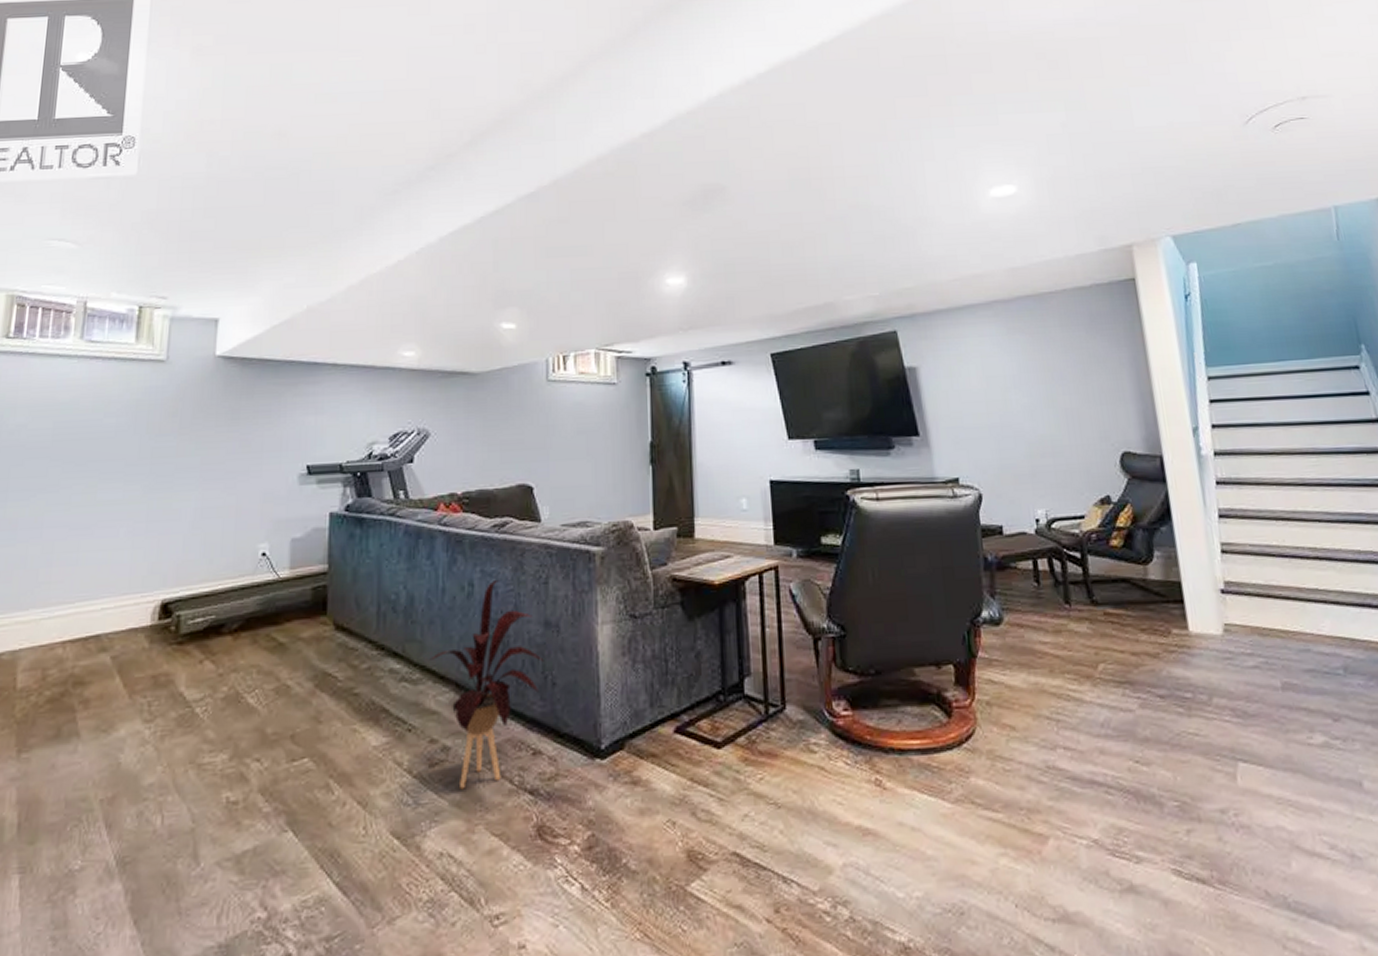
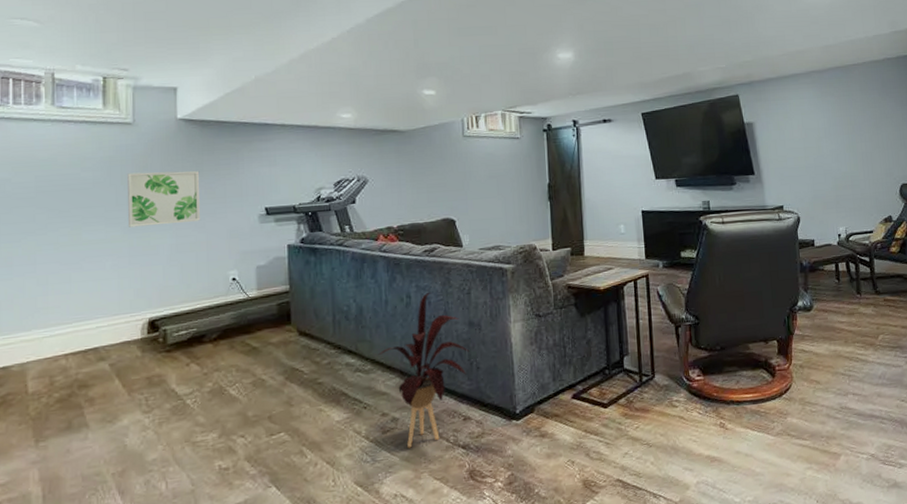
wall art: none [150,418,235,486] -> present [127,171,201,227]

